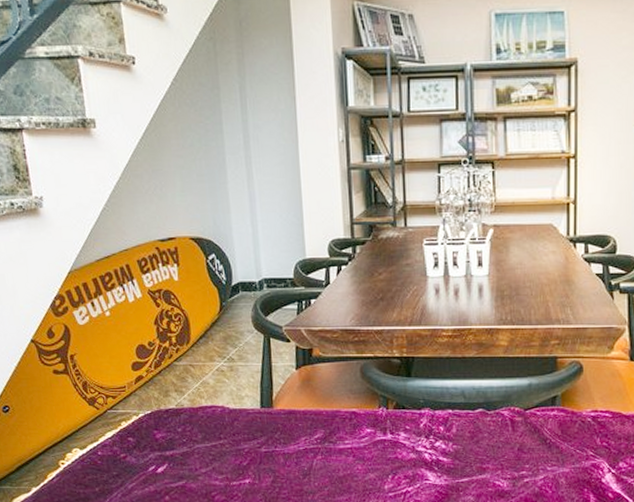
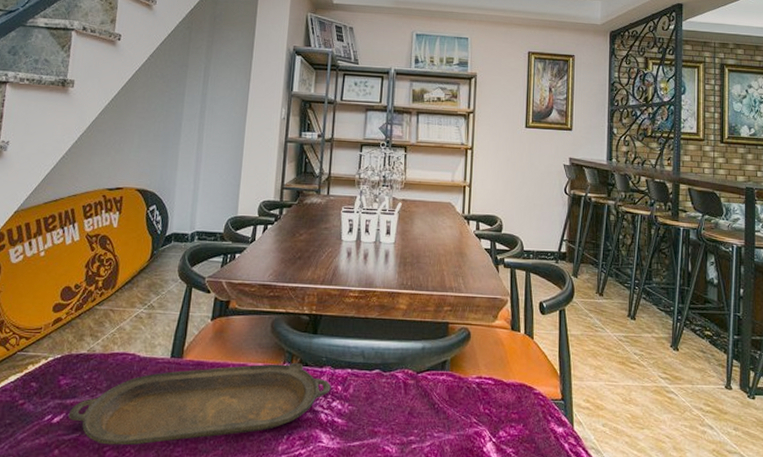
serving tray: none [170,406,432,490] -> present [68,362,331,446]

